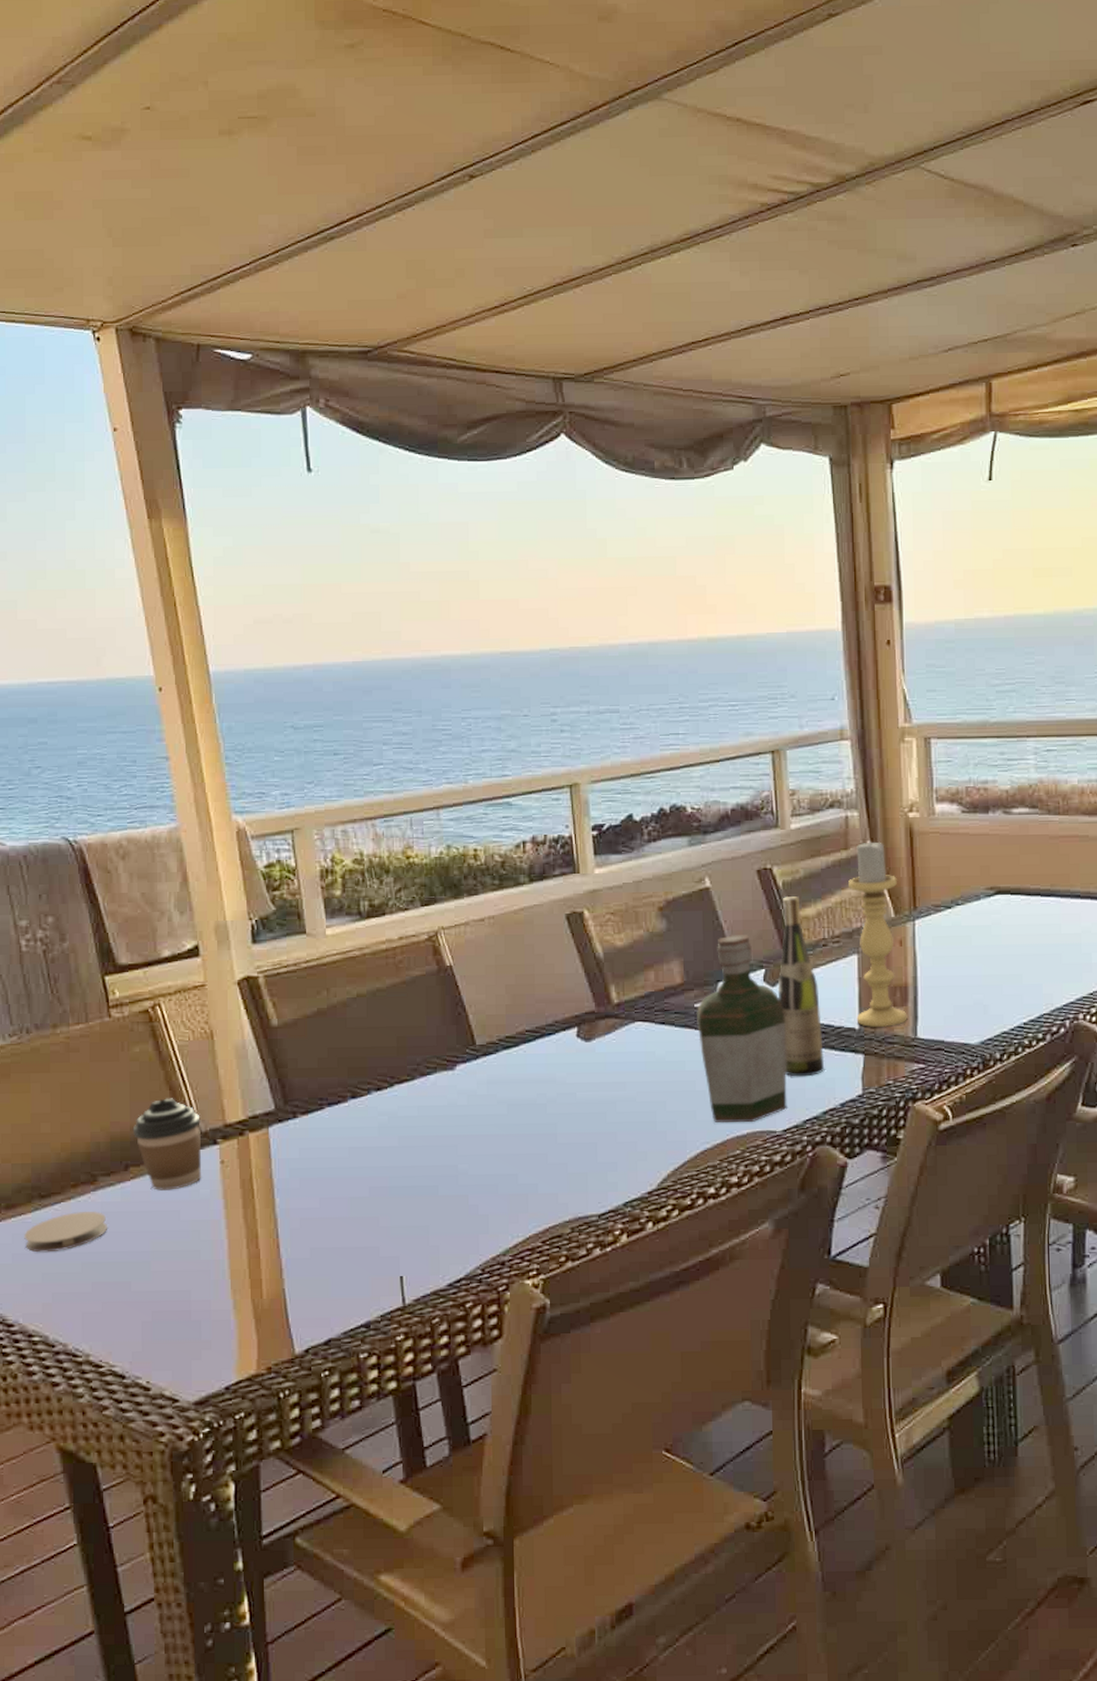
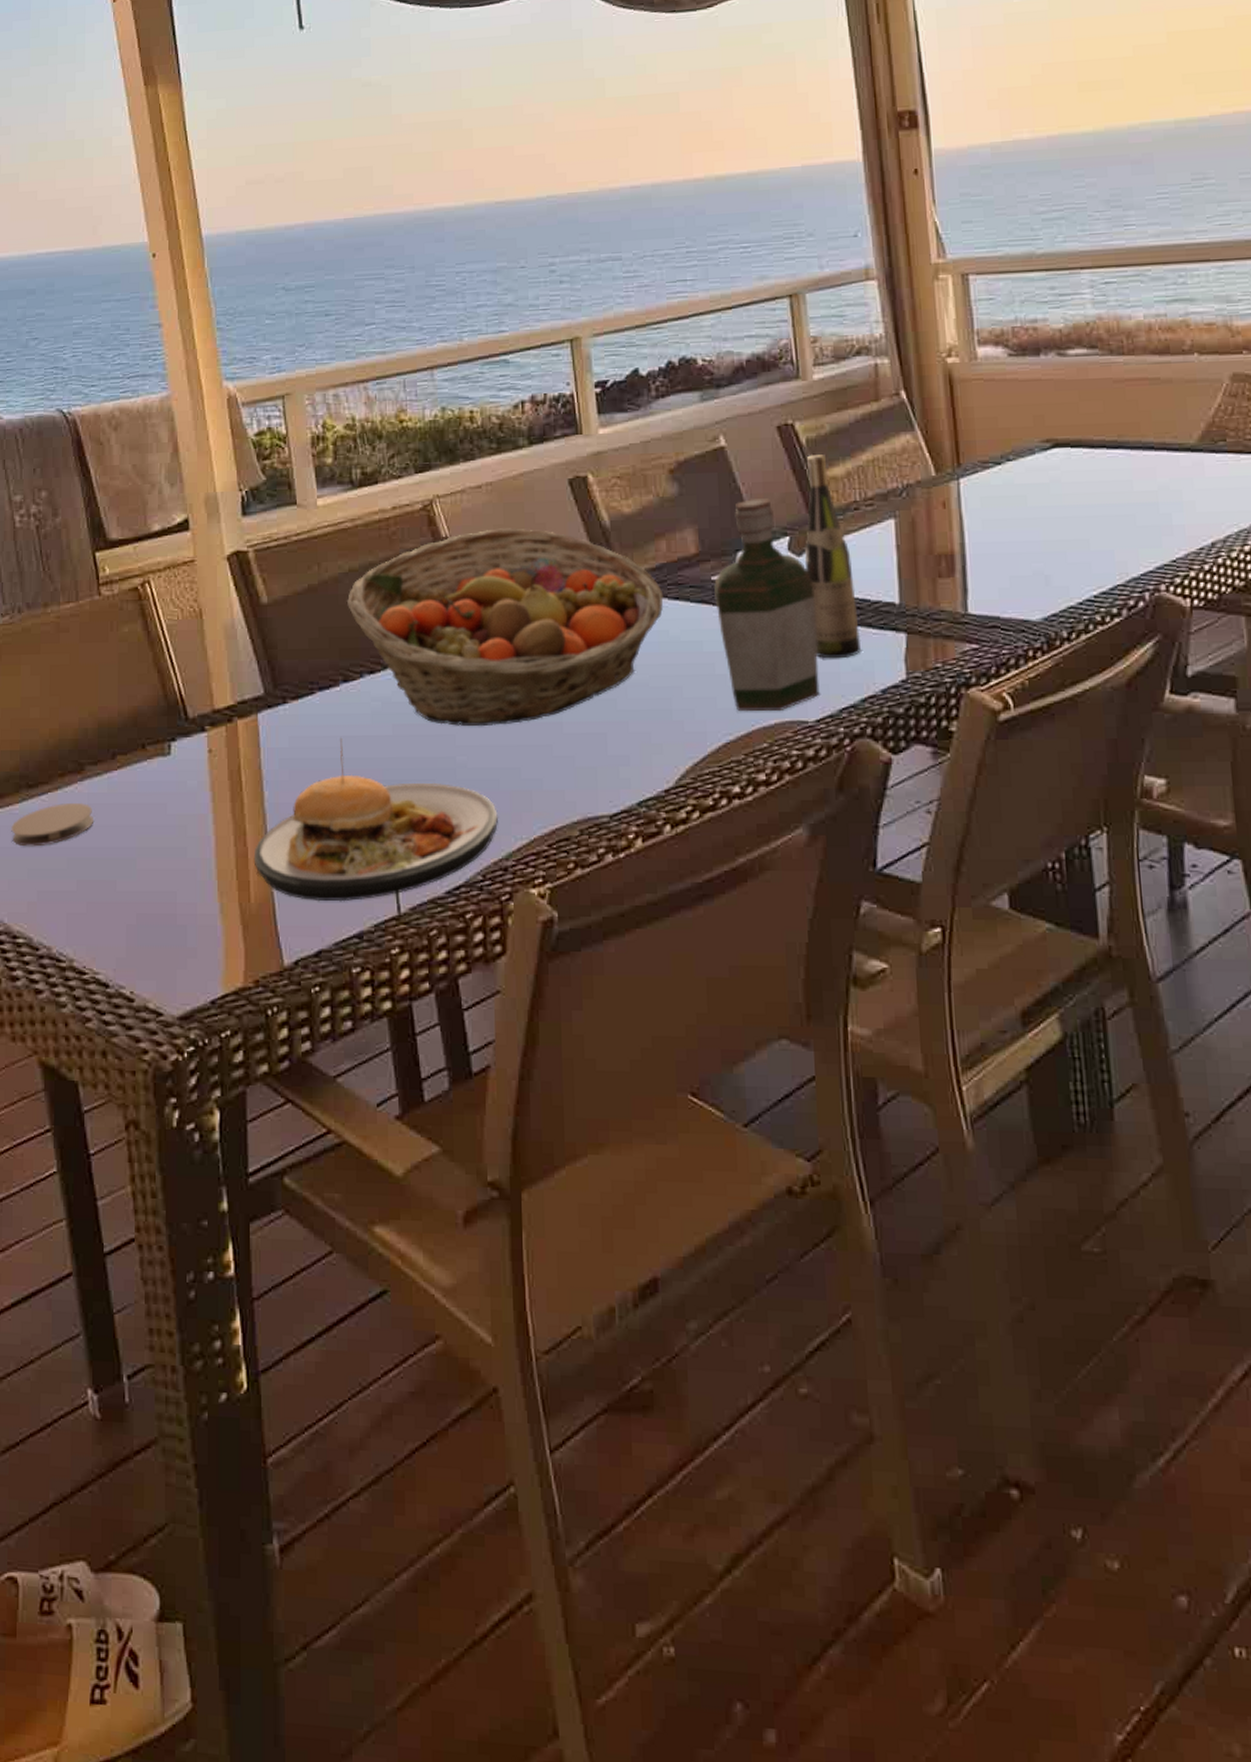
coffee cup: present [132,1098,202,1191] -> none [120,681,190,781]
plate: none [265,1148,497,1296] -> present [253,737,499,902]
fruit basket: none [354,958,651,1138] -> present [346,528,664,727]
candle holder: present [848,840,908,1027] -> none [881,390,956,602]

